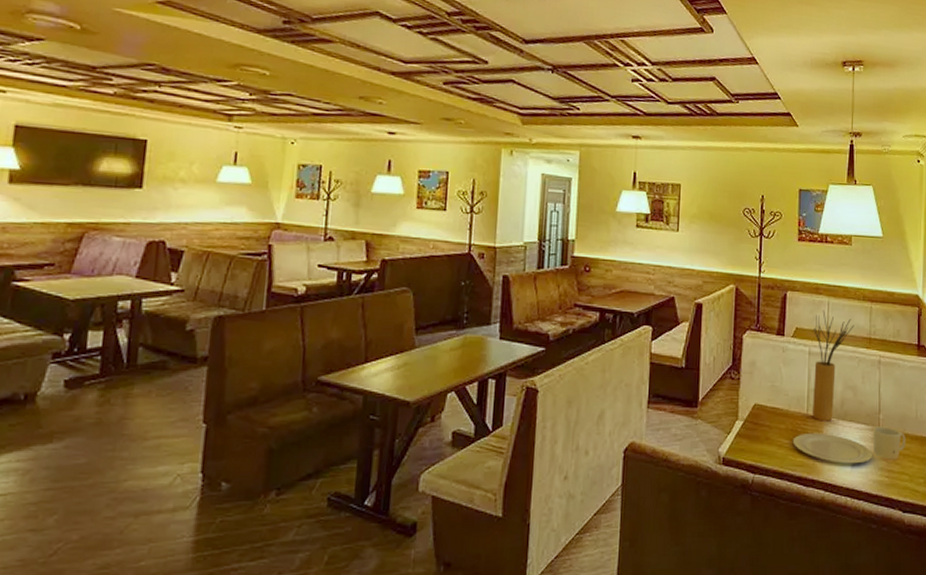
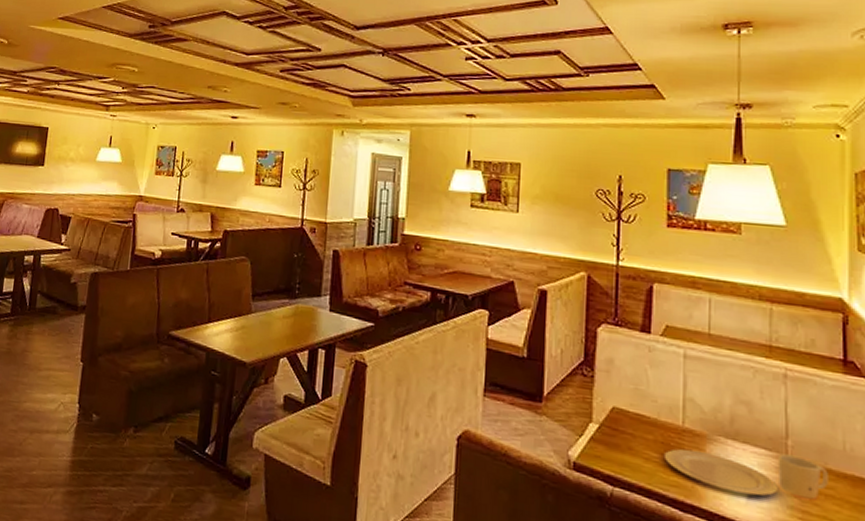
vase: present [813,310,855,421] -> none [689,307,748,439]

